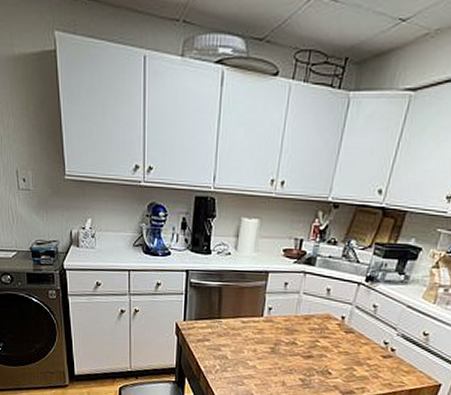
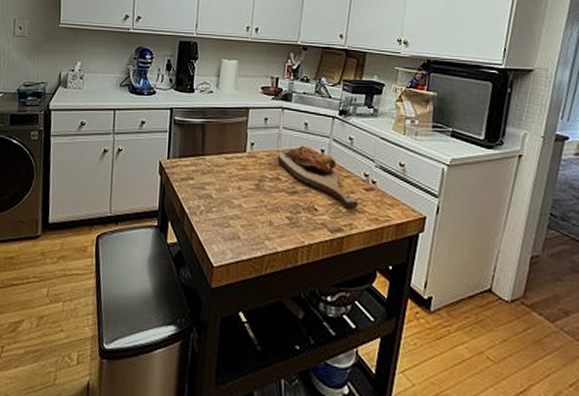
cutting board: none [294,311,374,374] -> present [277,145,358,209]

